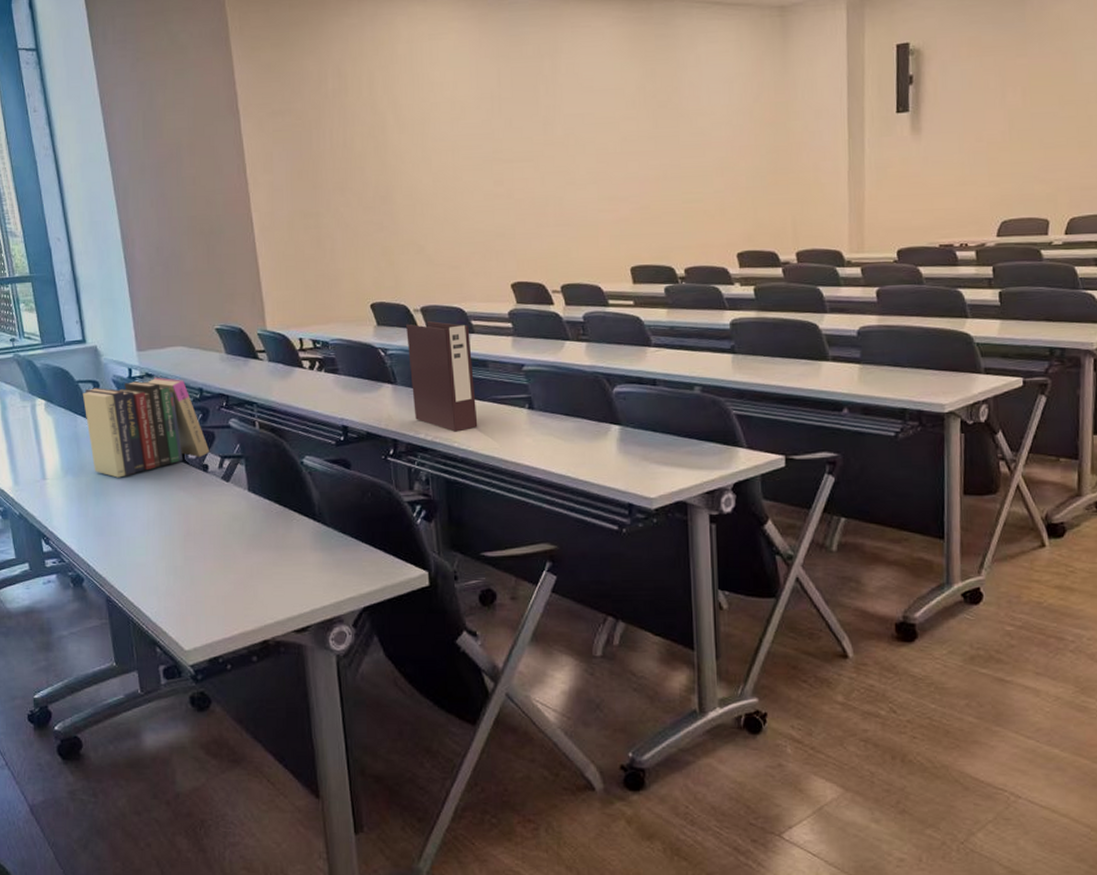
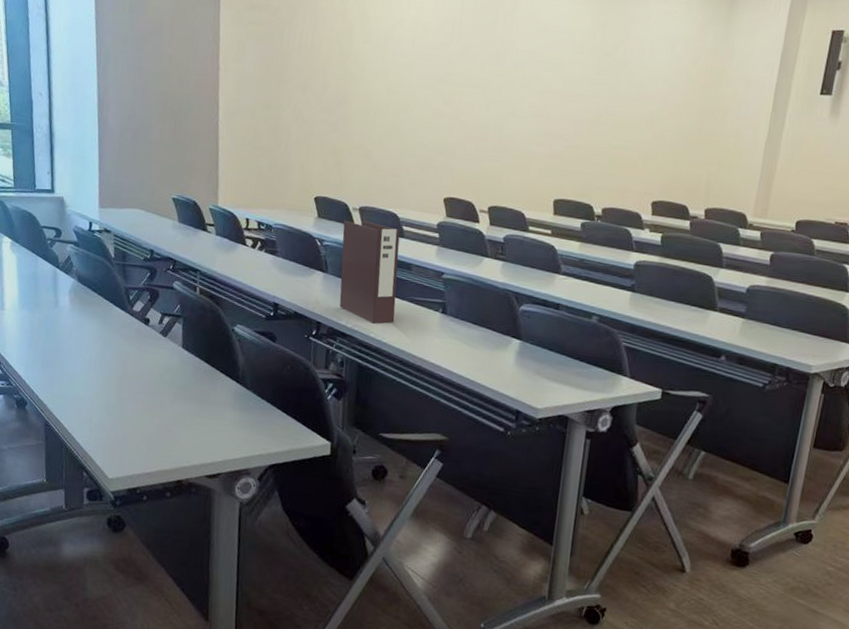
books: present [82,377,210,478] -> none [45,233,153,319]

